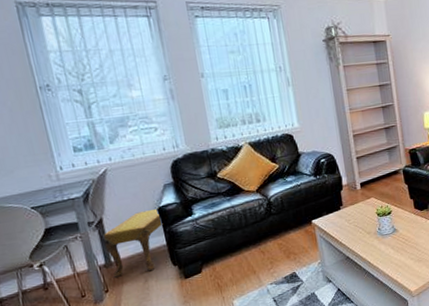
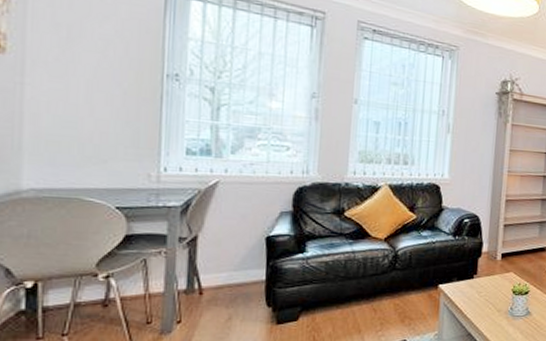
footstool: present [104,209,164,279] -> none [191,237,269,309]

